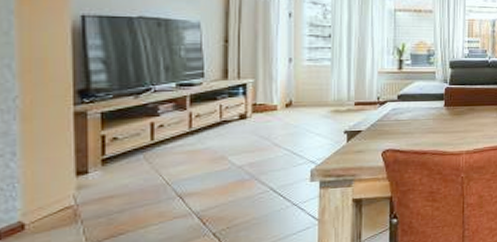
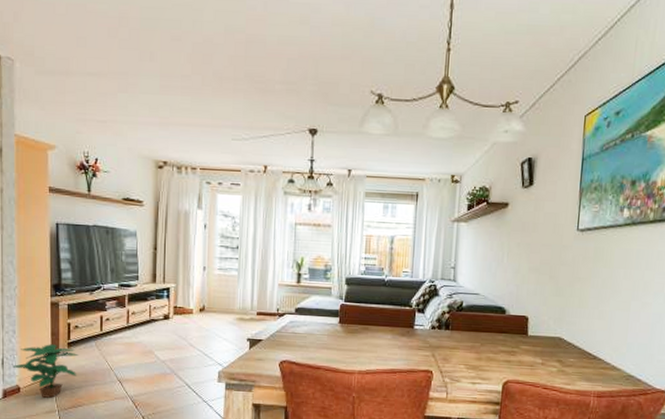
potted plant: none [11,163,119,232] -> present [12,344,79,398]

